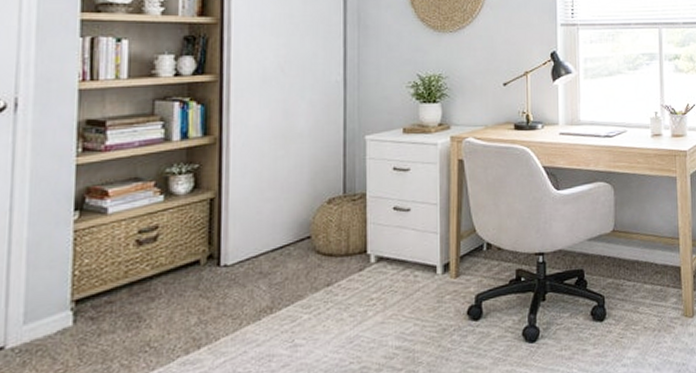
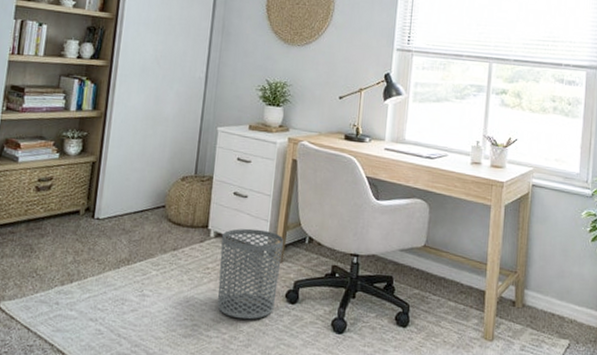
waste bin: none [385,244,458,350] -> present [217,228,284,320]

